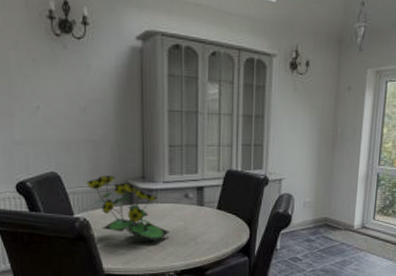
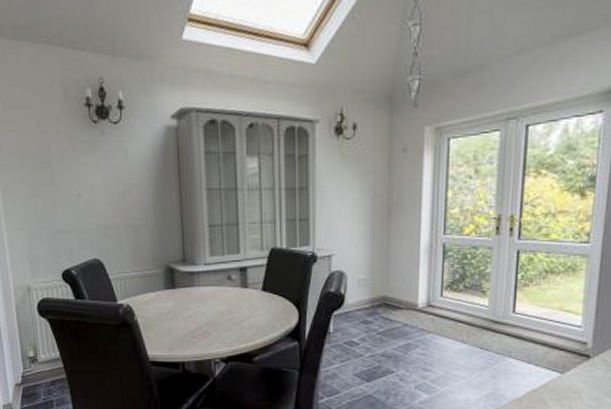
flower arrangement: present [86,175,170,243] -> none [128,260,213,328]

